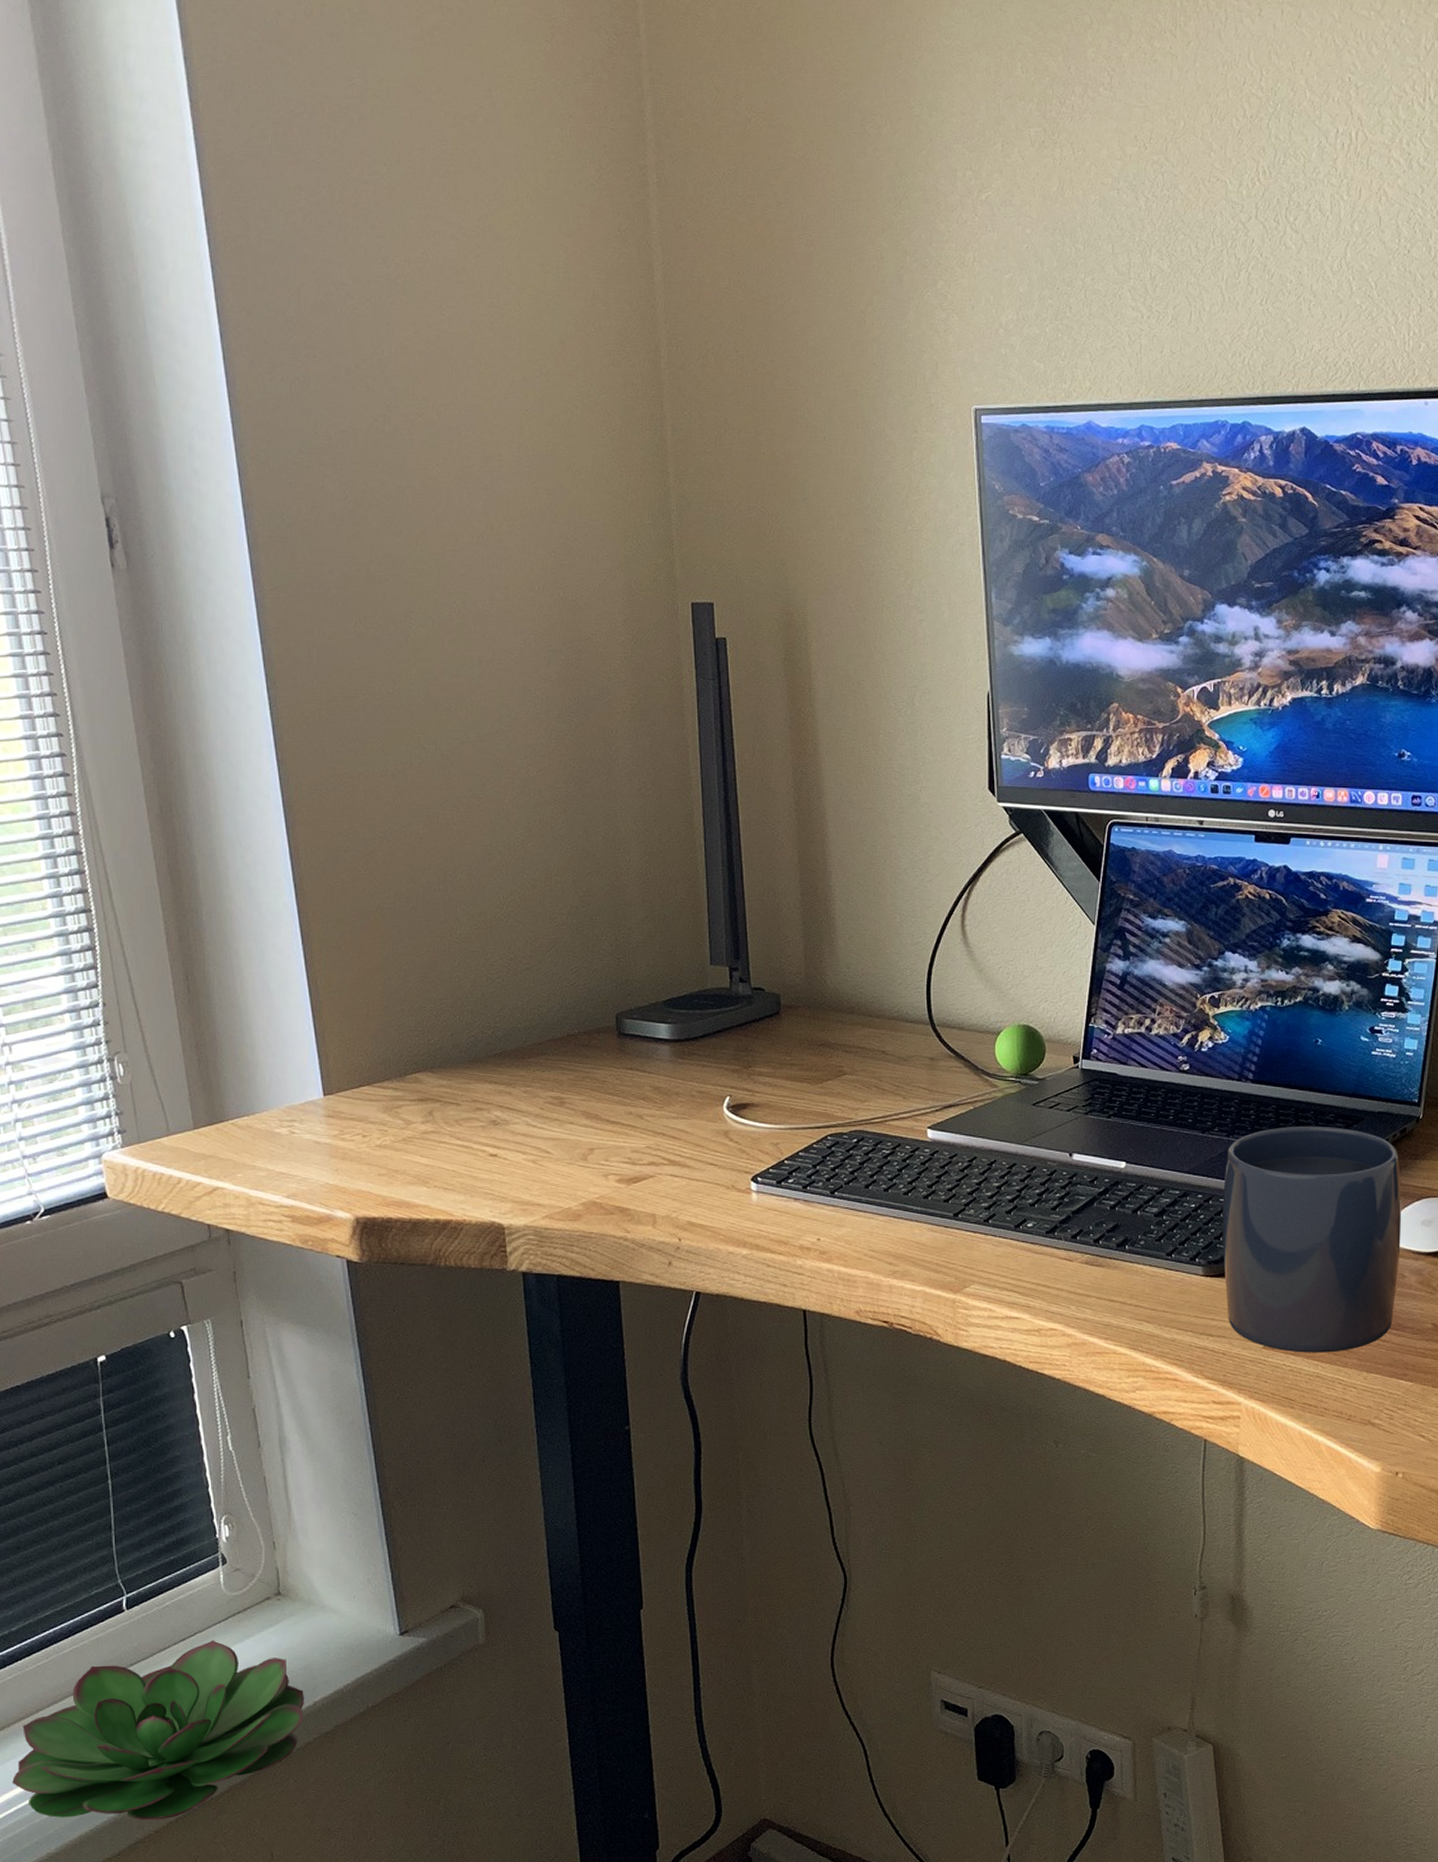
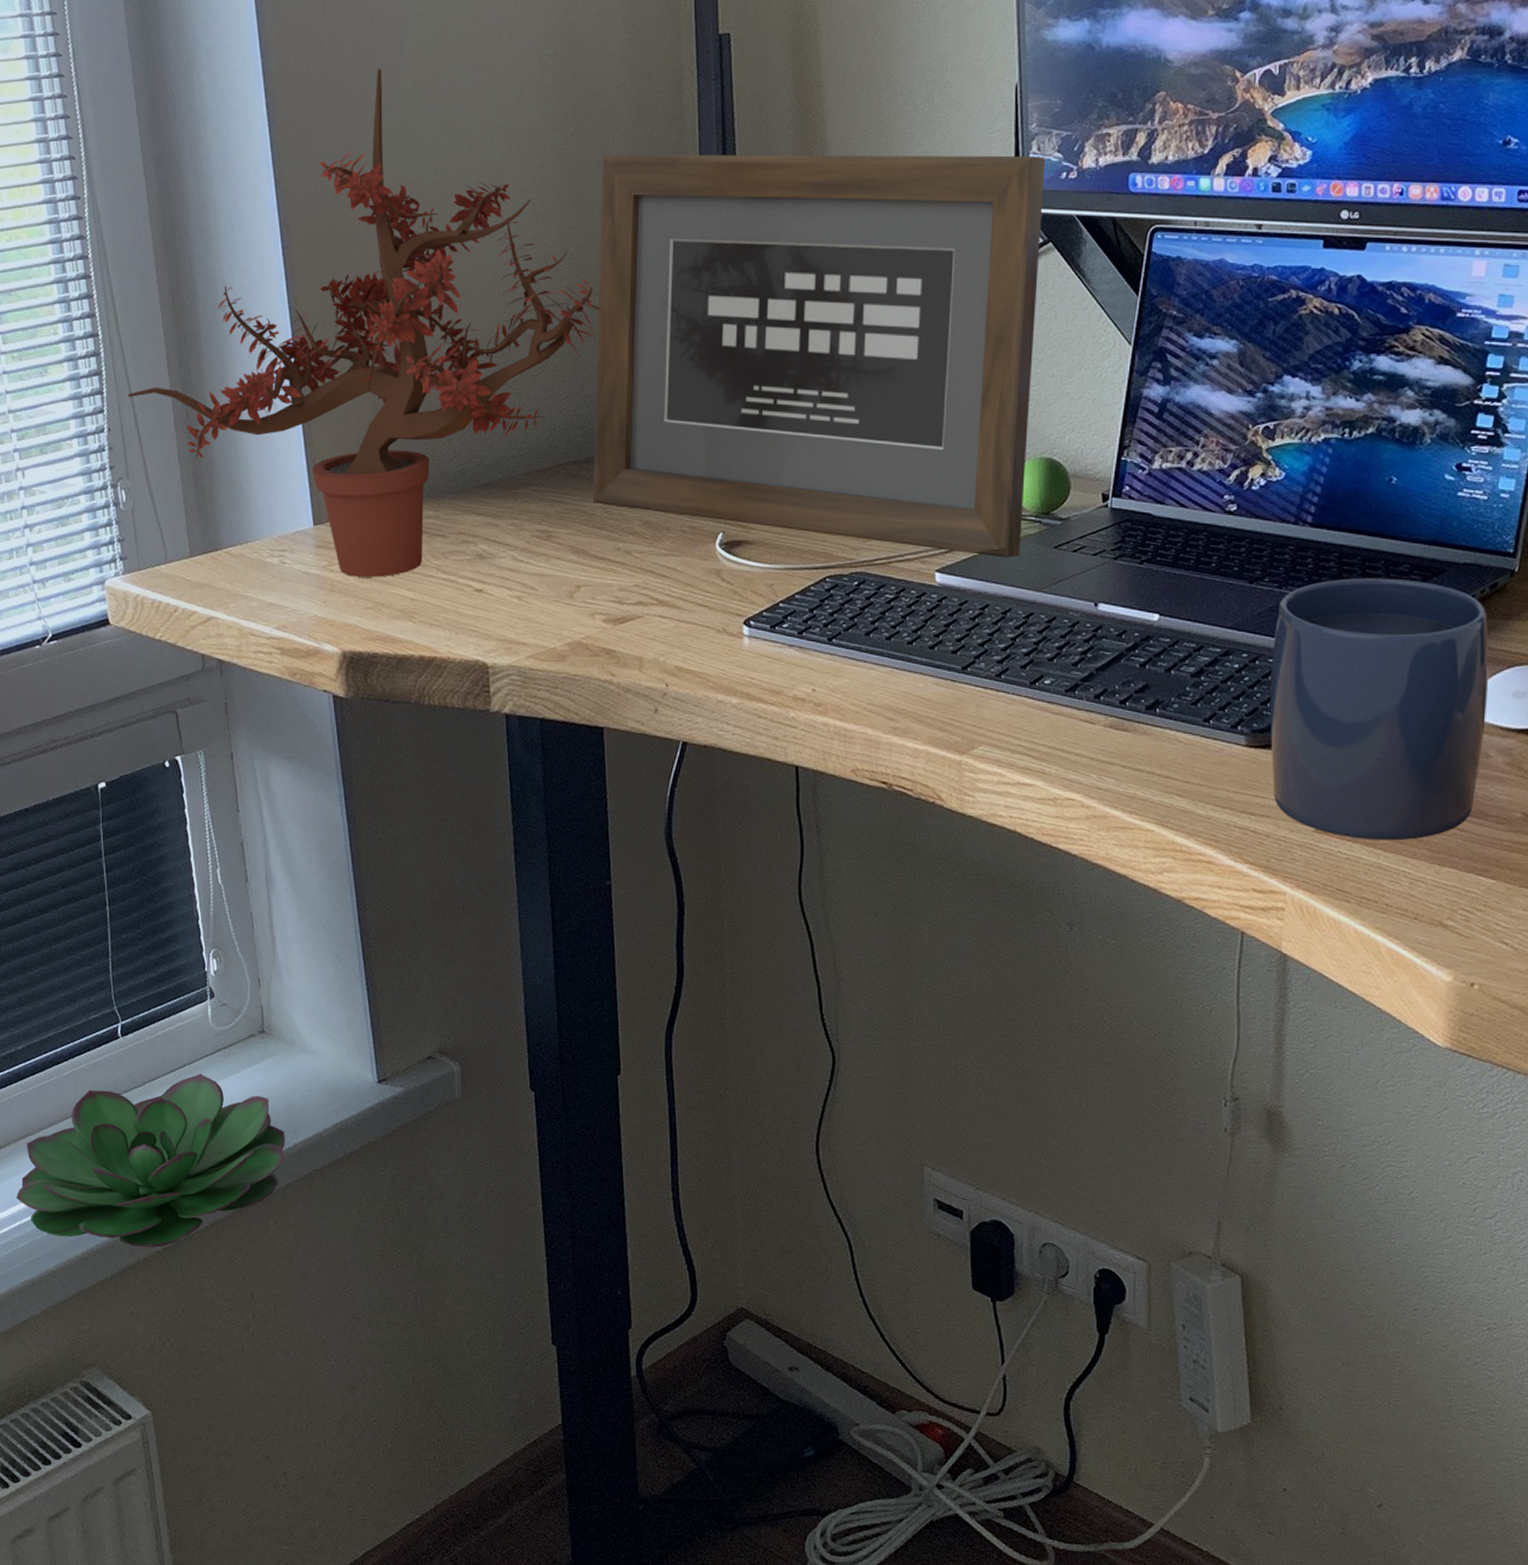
potted plant: none [123,658,612,1145] -> present [127,68,605,578]
picture frame: none [604,745,1016,1115] -> present [592,154,1046,558]

